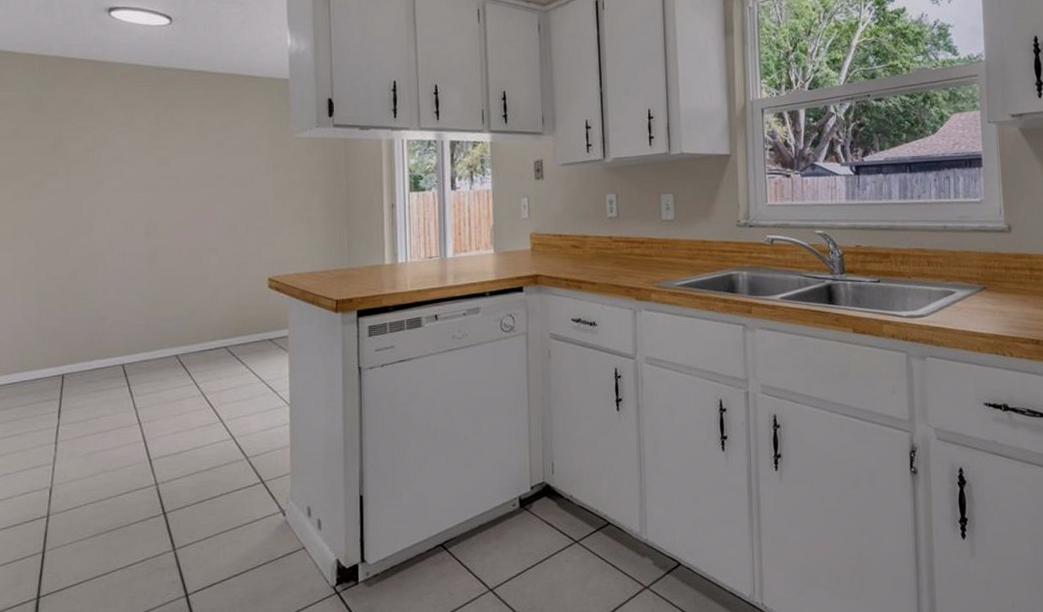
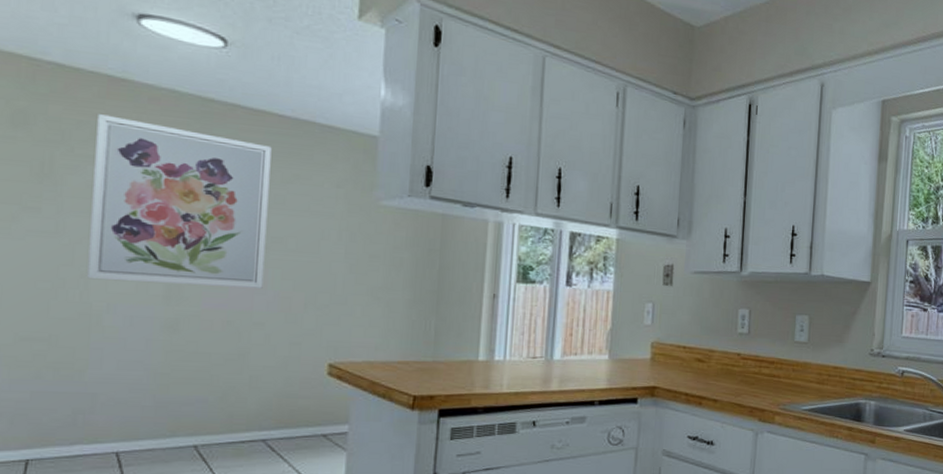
wall art: none [88,92,214,225] -> present [87,114,272,288]

